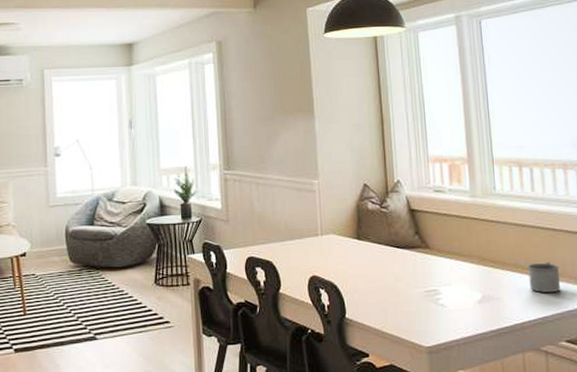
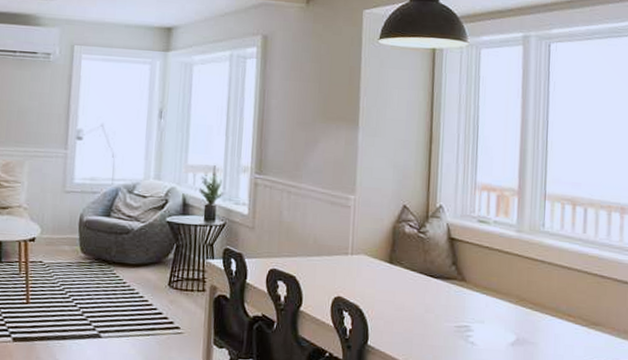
mug: present [527,261,560,293] -> none [568,309,603,343]

